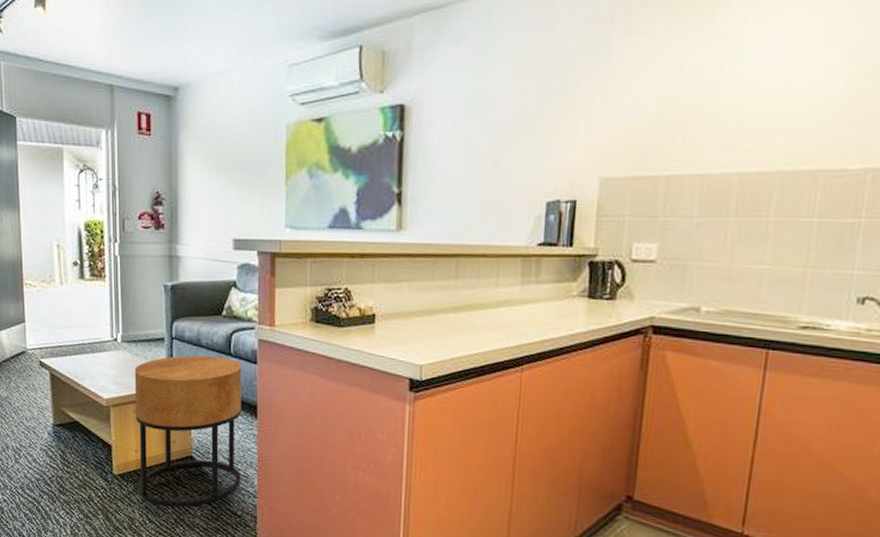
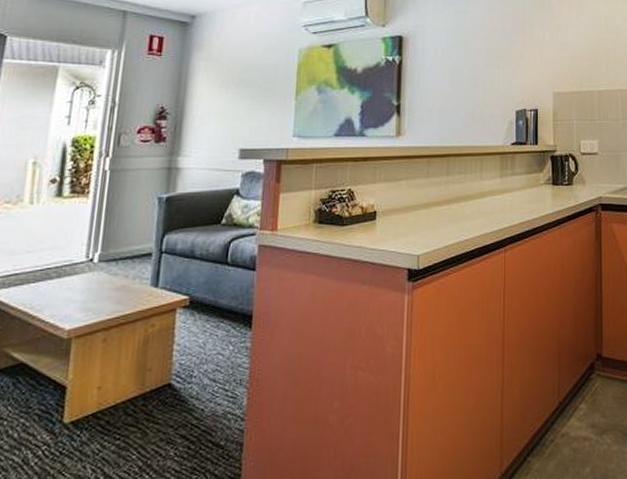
side table: present [134,355,242,508] -> none [93,267,238,453]

